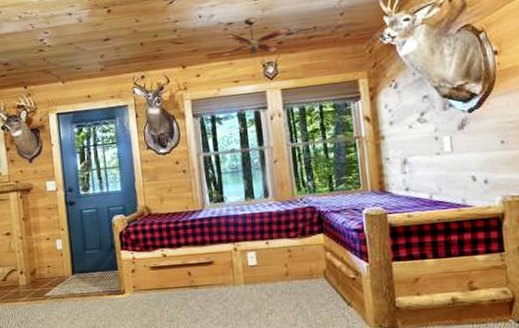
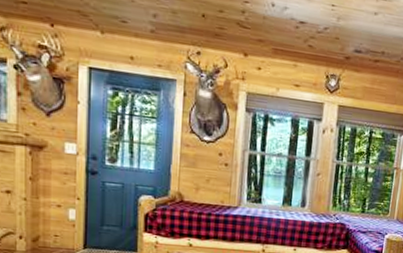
ceiling fan: present [220,17,291,57] -> none [285,22,360,67]

